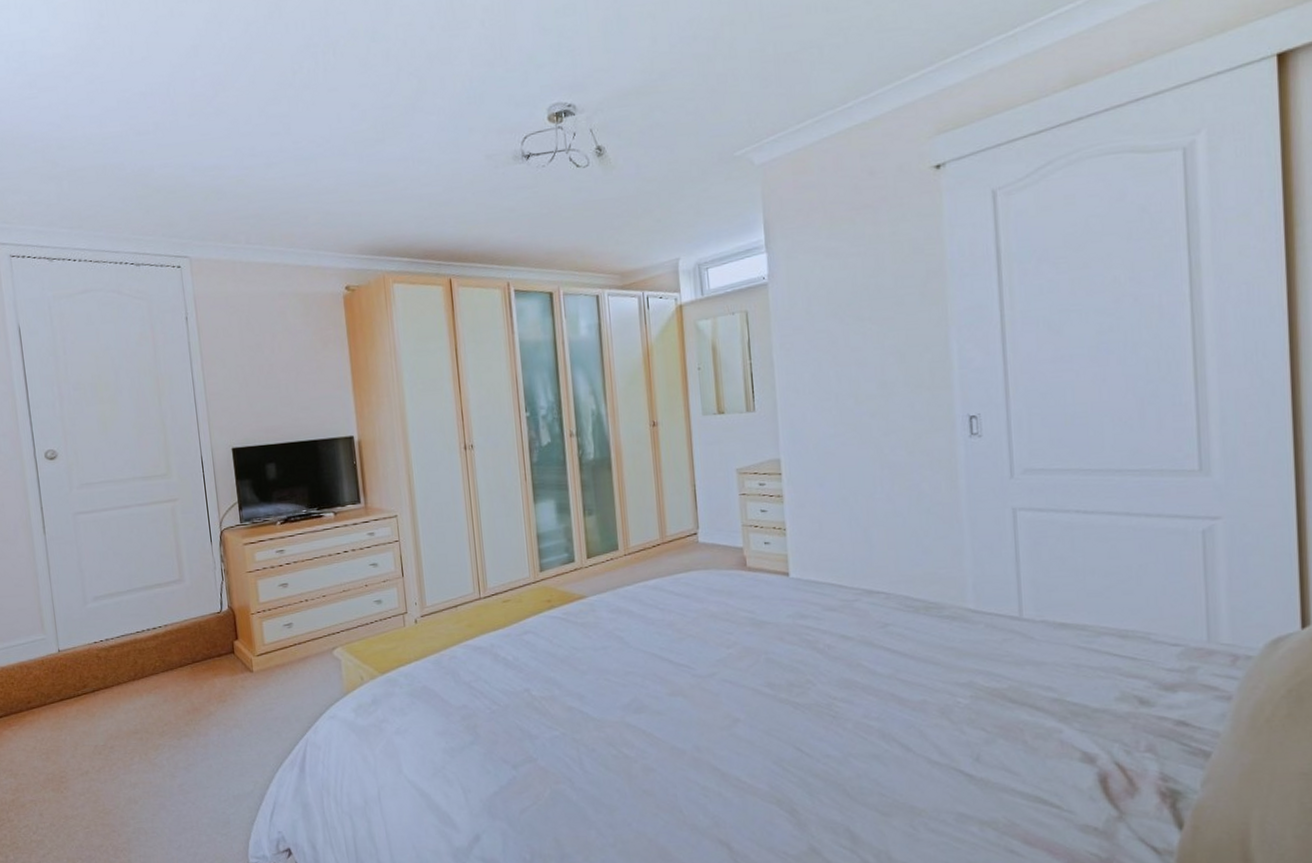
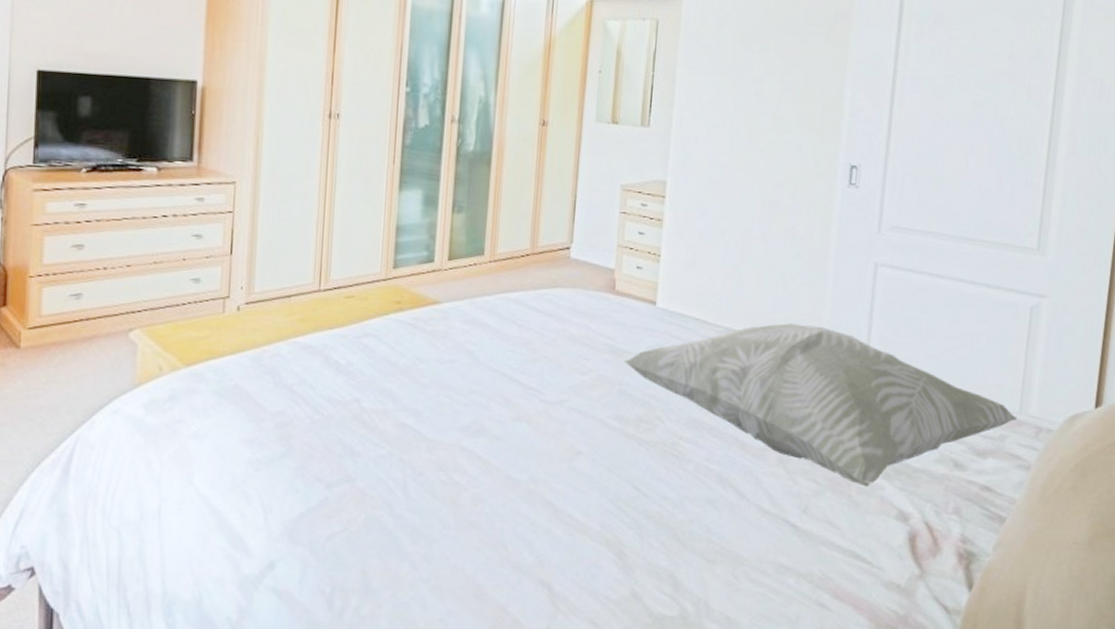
decorative pillow: none [766,577,1207,731] -> present [624,323,1018,487]

